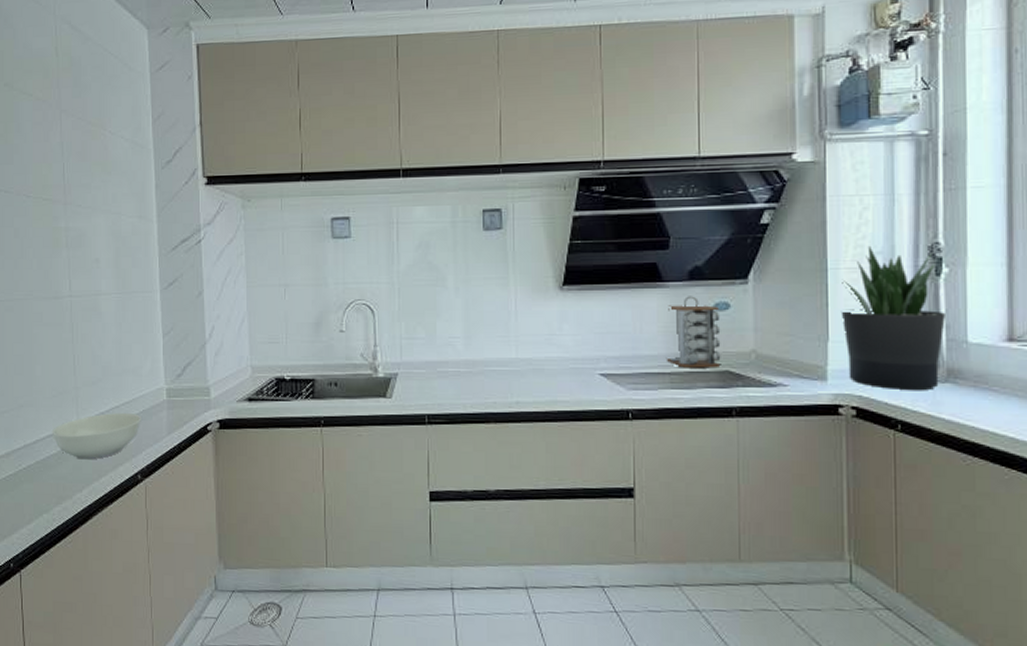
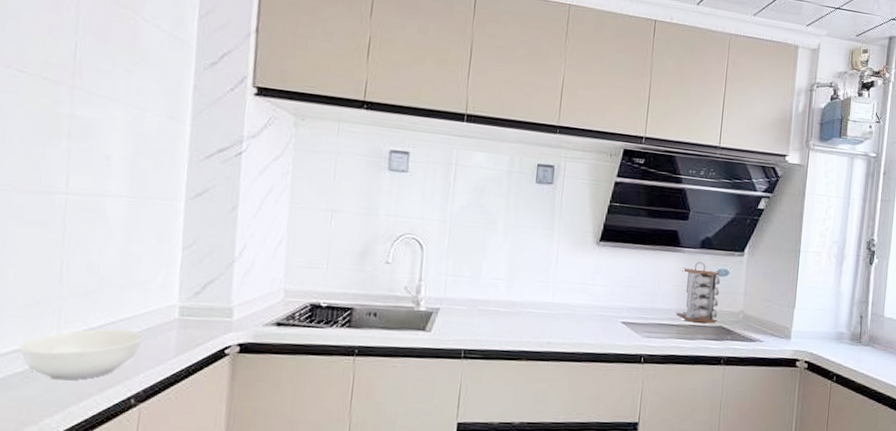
planter: present [841,245,945,390] -> none [805,236,872,351]

